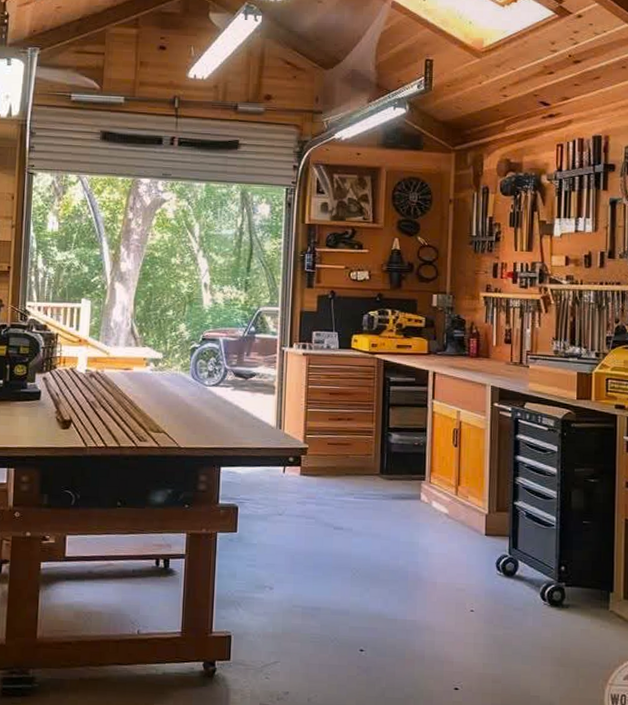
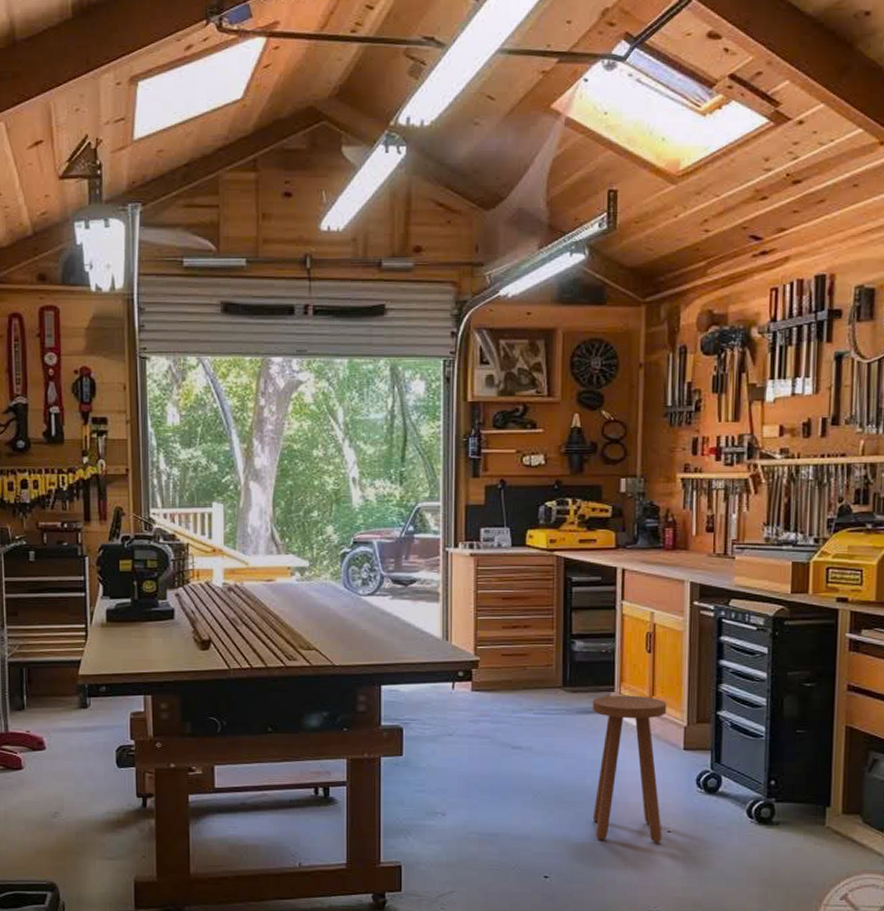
stool: none [404,483,471,621] -> present [592,695,667,843]

